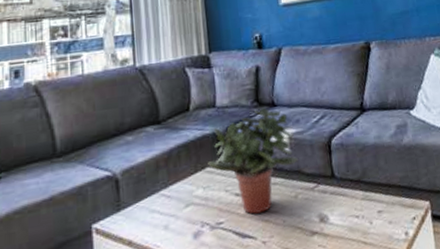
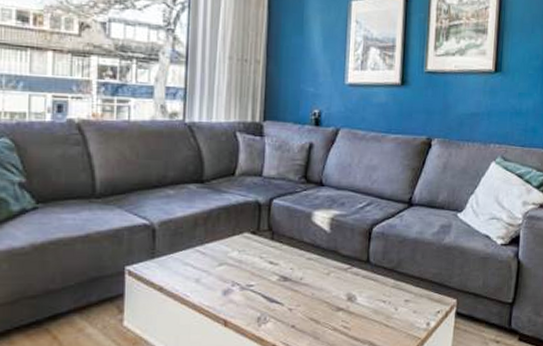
potted plant: present [208,107,298,215] -> none [246,185,337,283]

